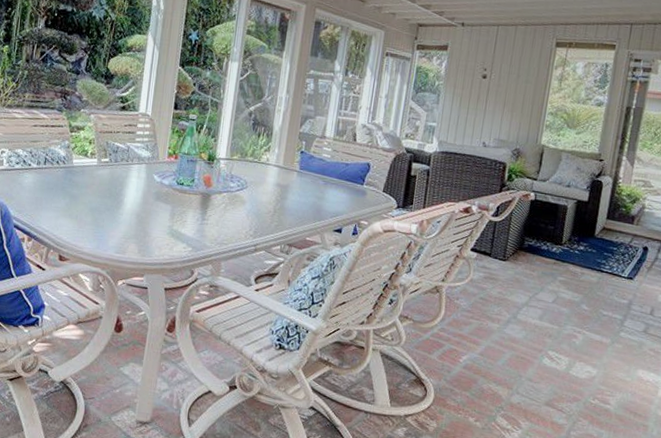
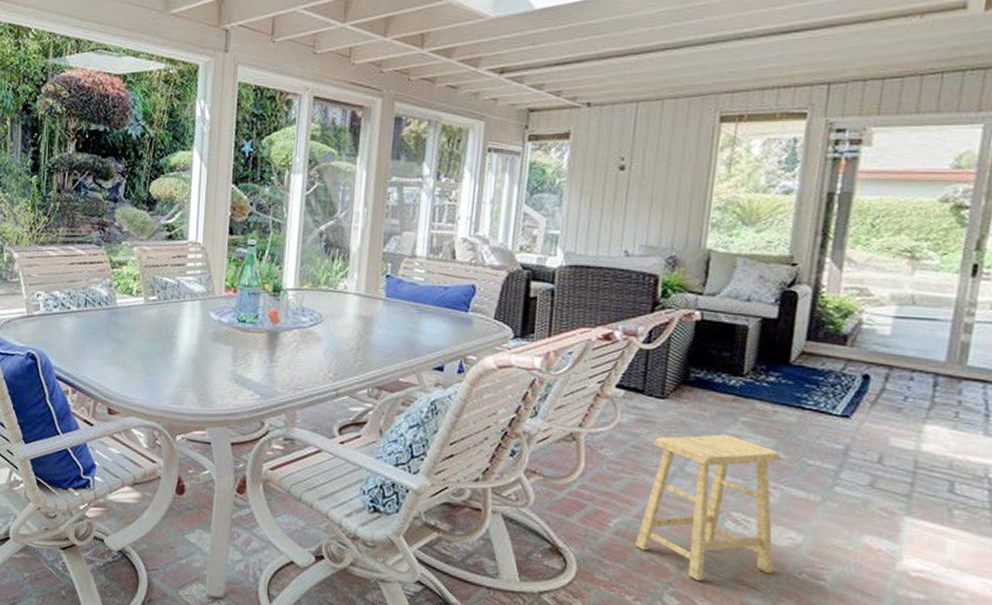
footstool: none [478,290,585,406] -> present [635,434,782,582]

